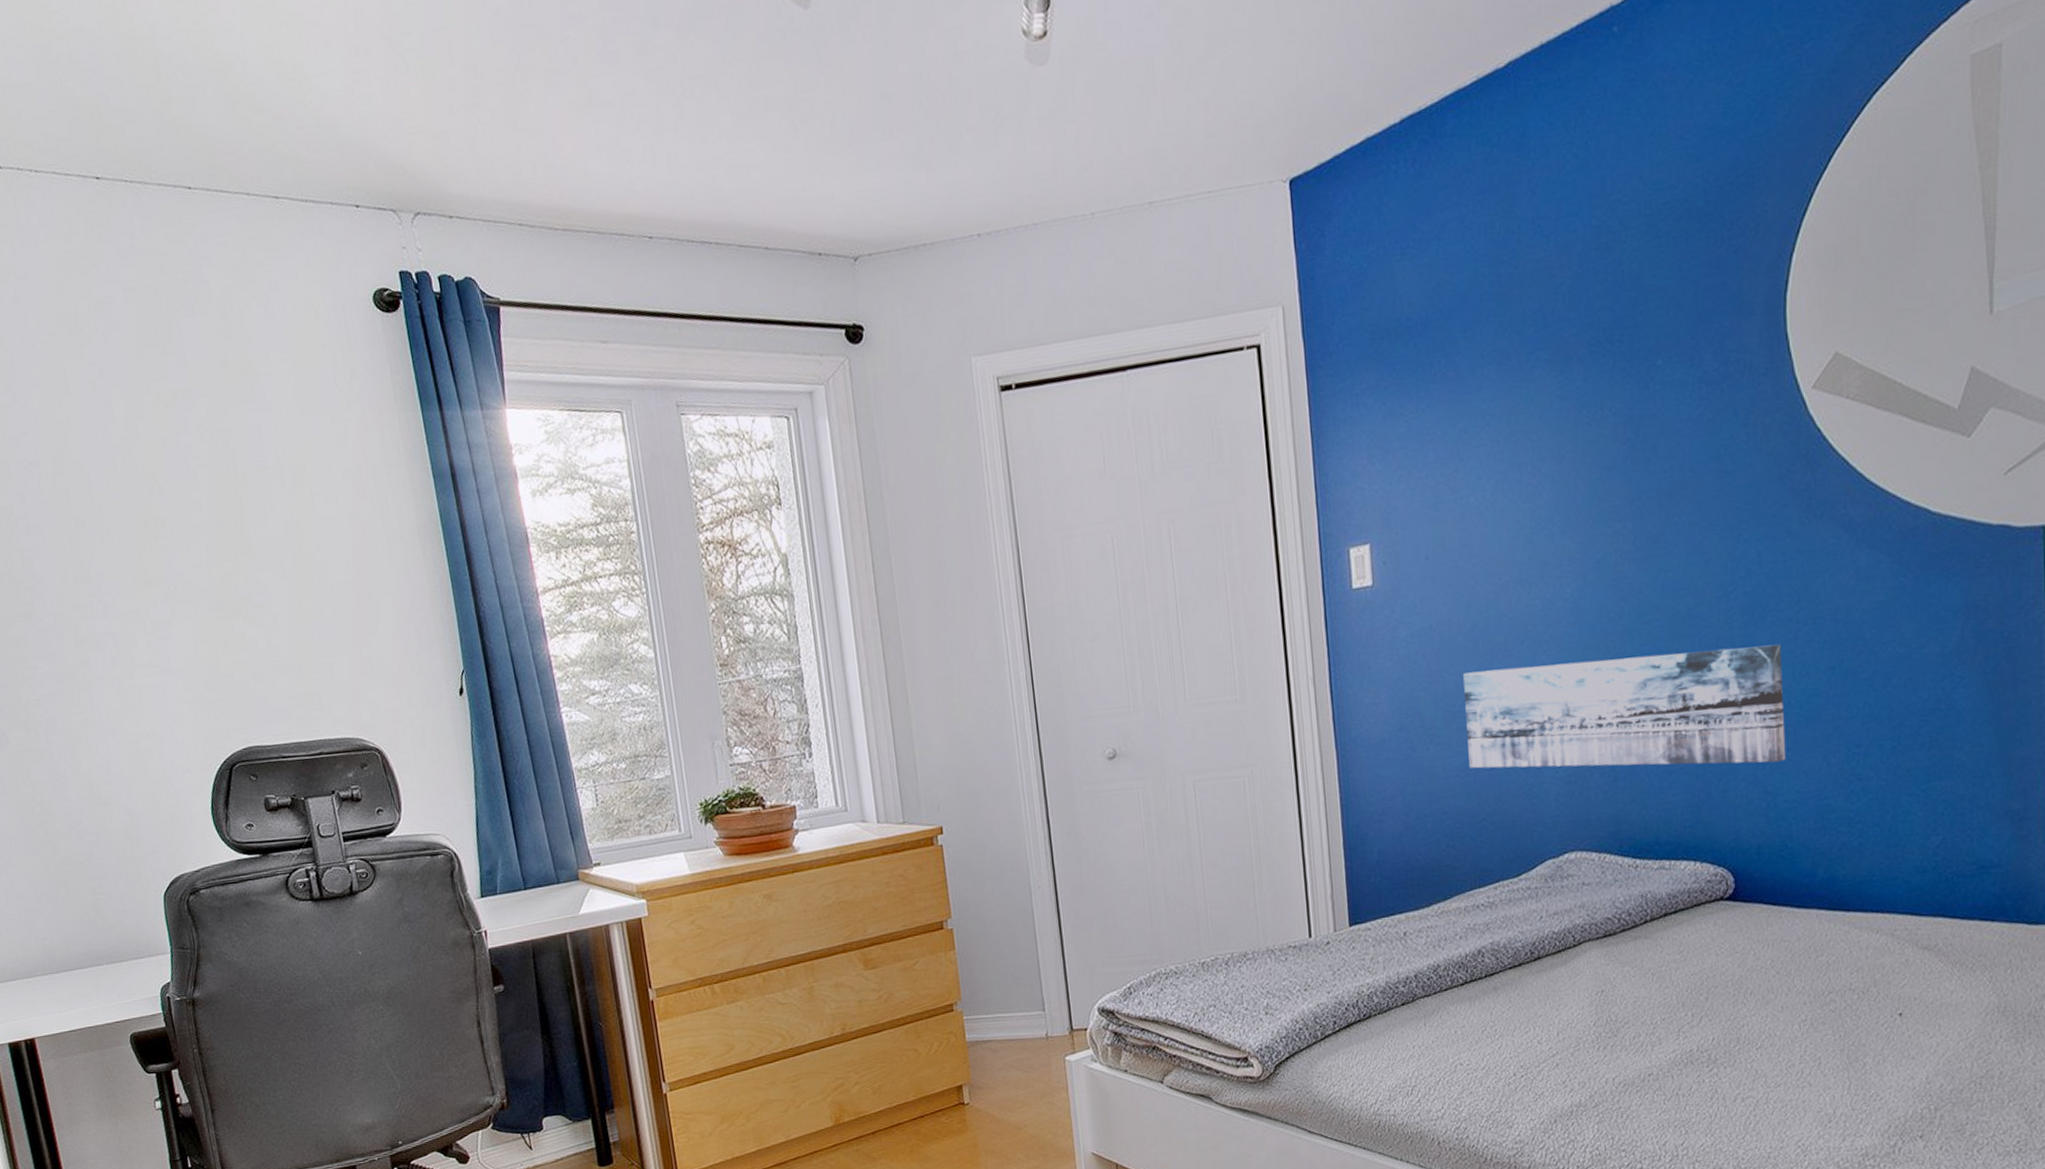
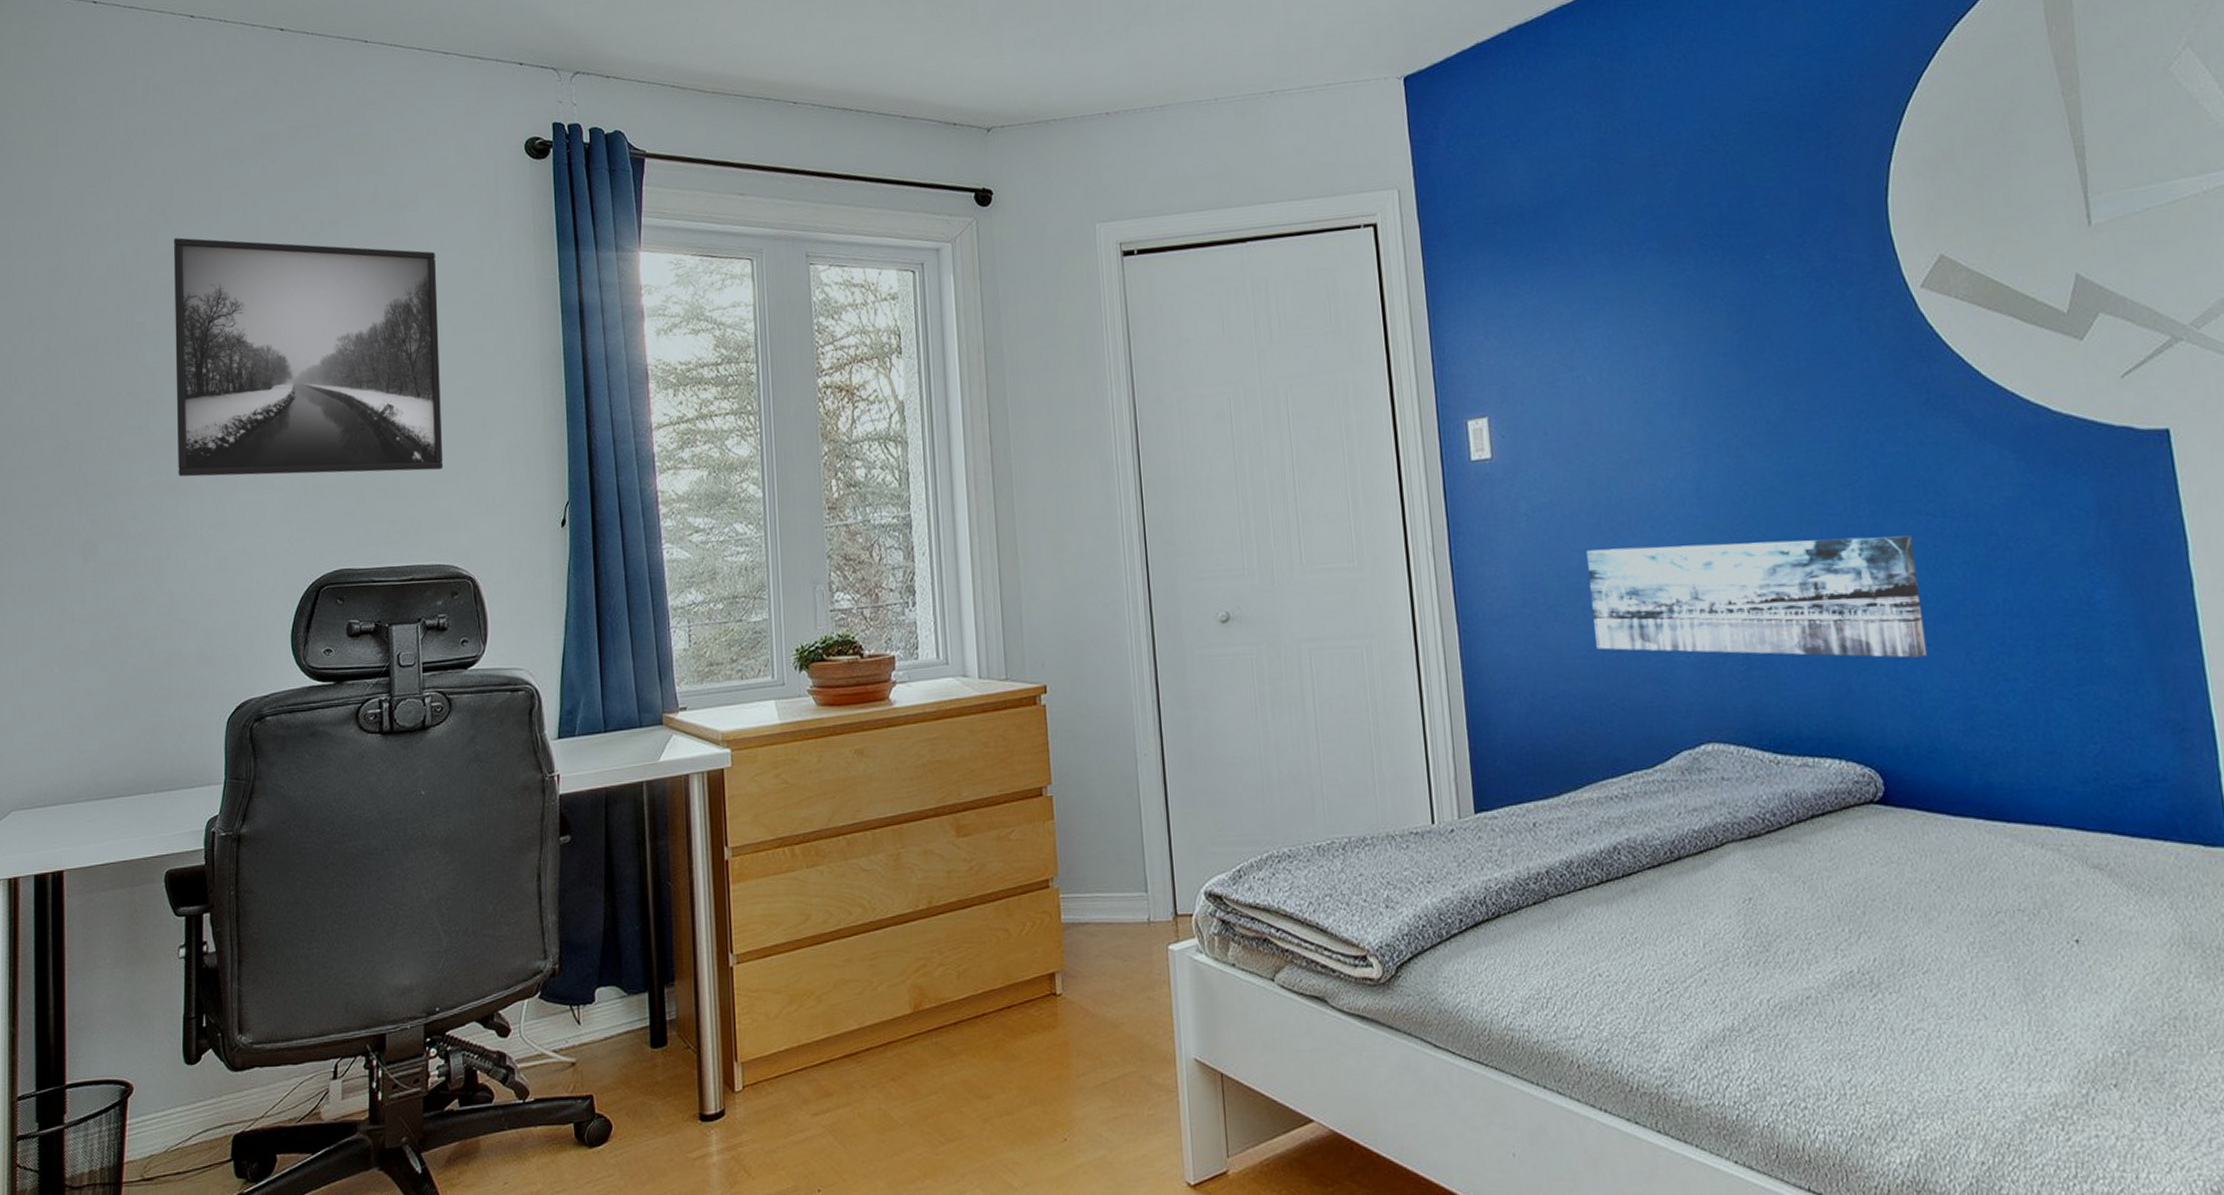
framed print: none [25,415,336,663] -> present [174,238,444,477]

